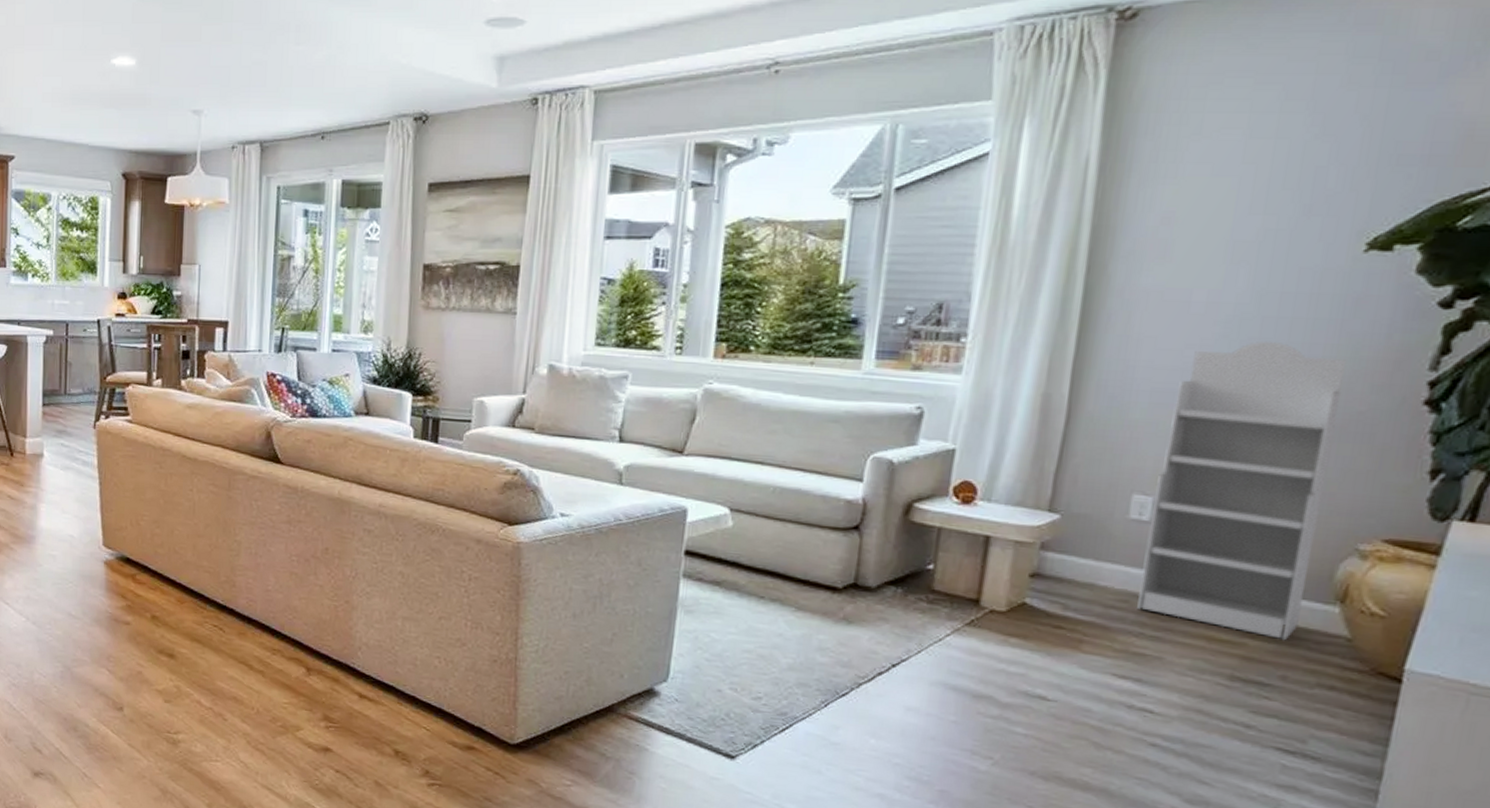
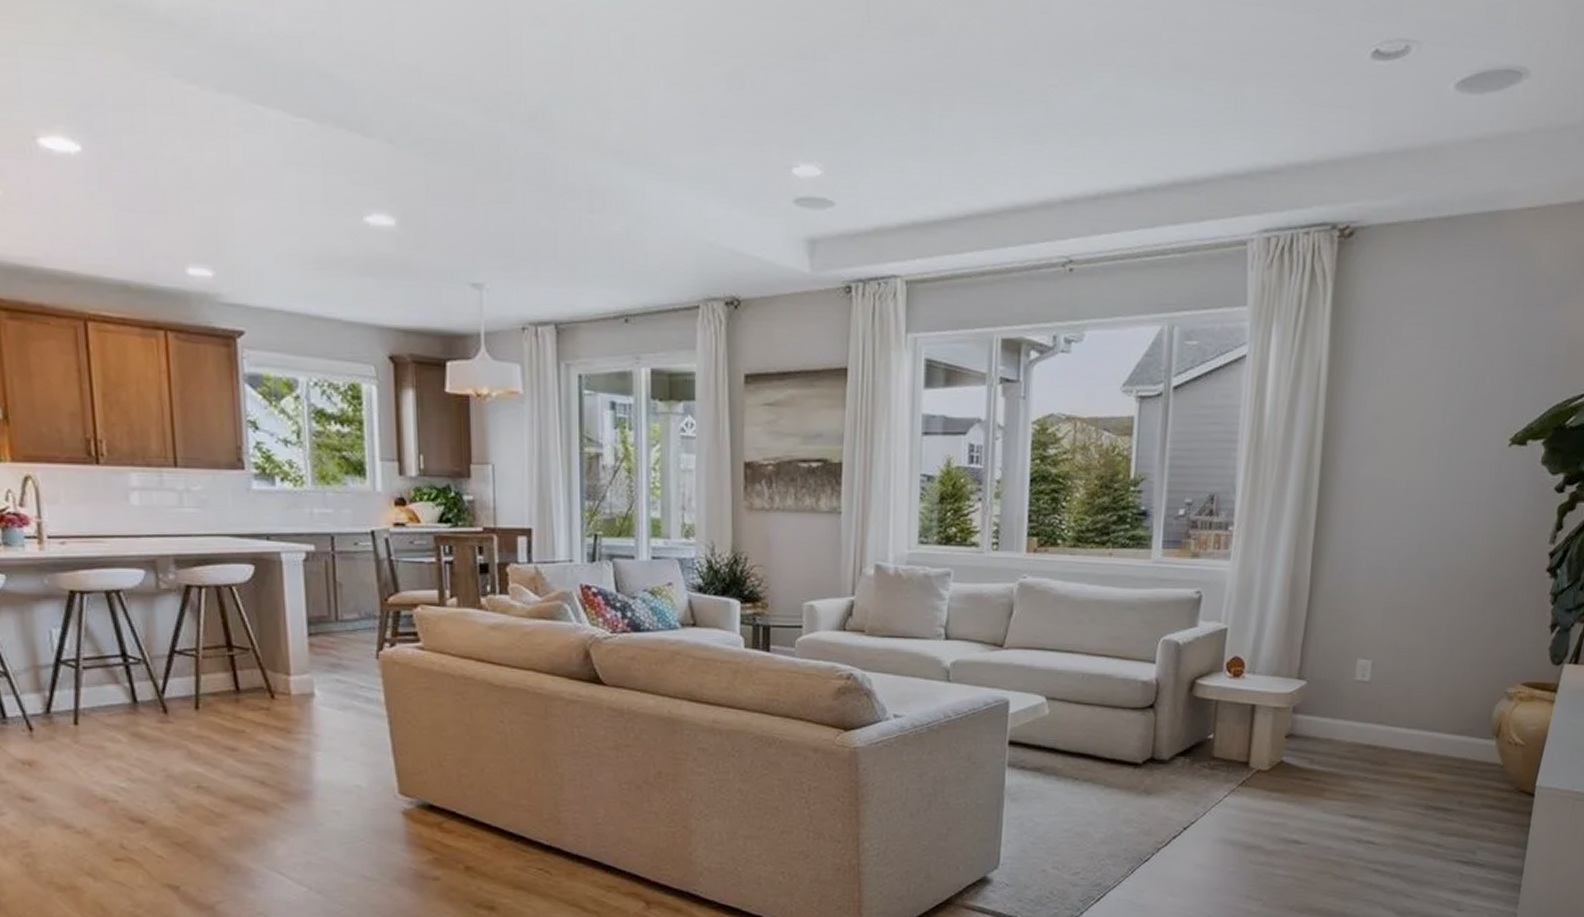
shelf: present [1137,341,1347,641] -> none [1362,522,1499,772]

